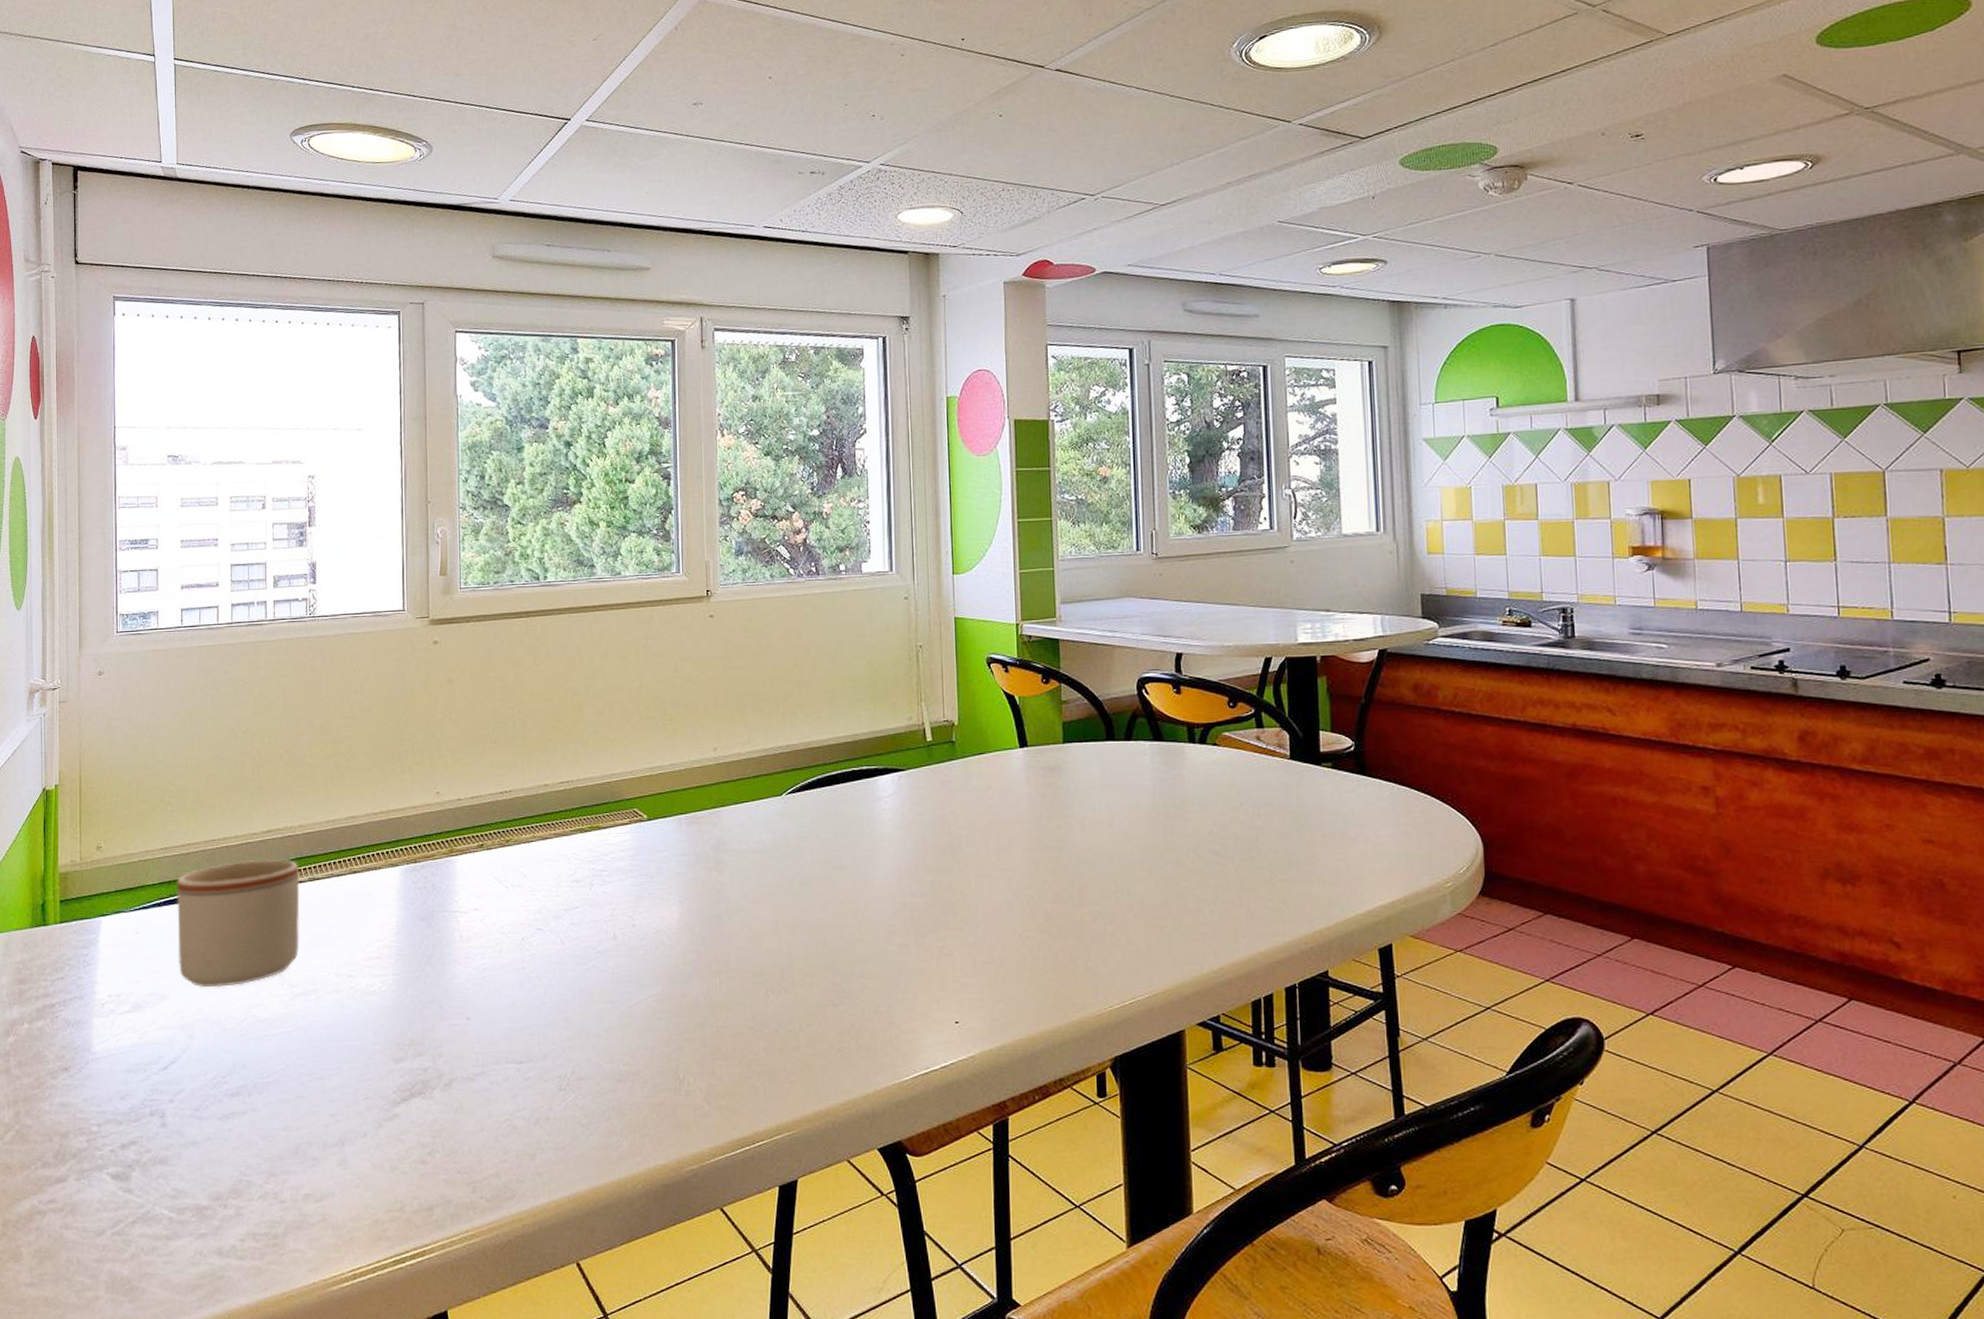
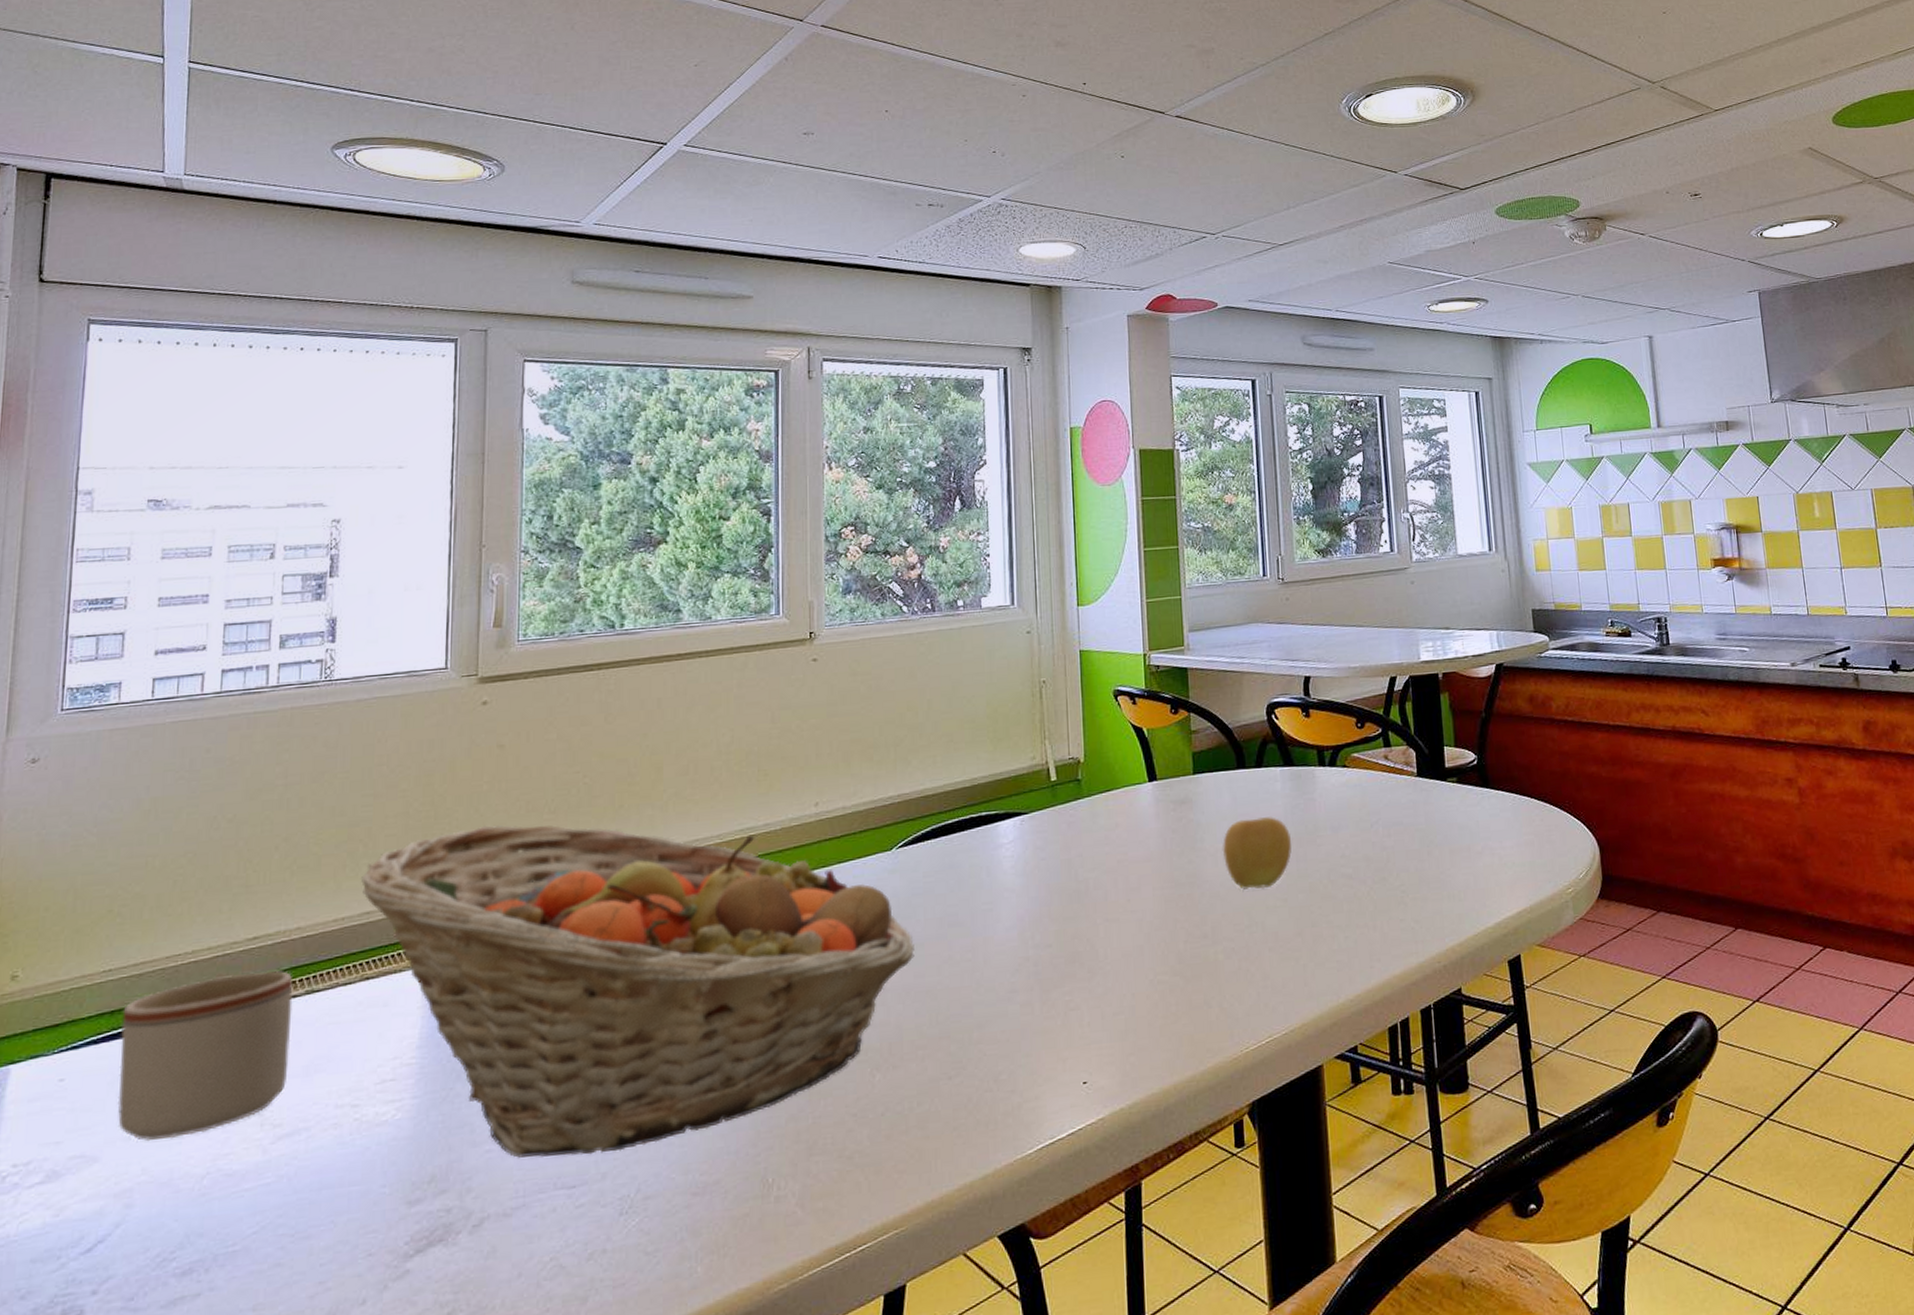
fruit basket: none [346,749,803,1037] -> present [361,824,914,1158]
apple: none [1090,789,1159,858] -> present [1222,817,1292,890]

